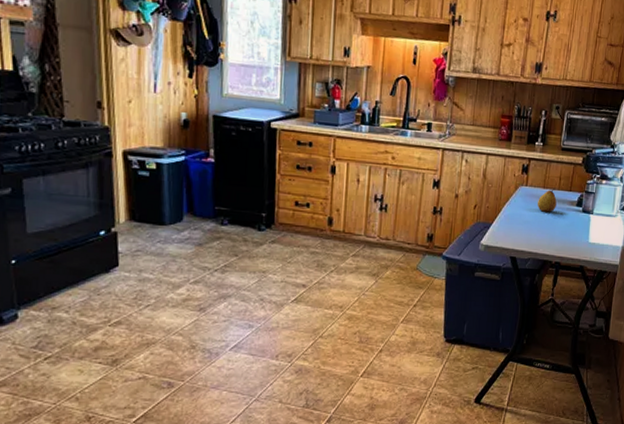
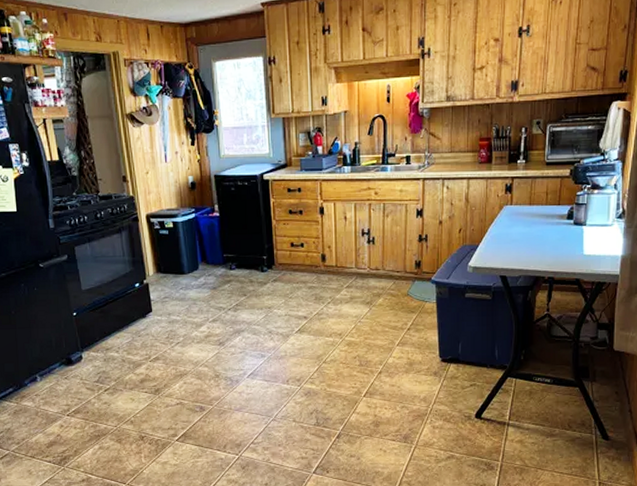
fruit: present [538,188,557,212] -> none [525,203,545,229]

